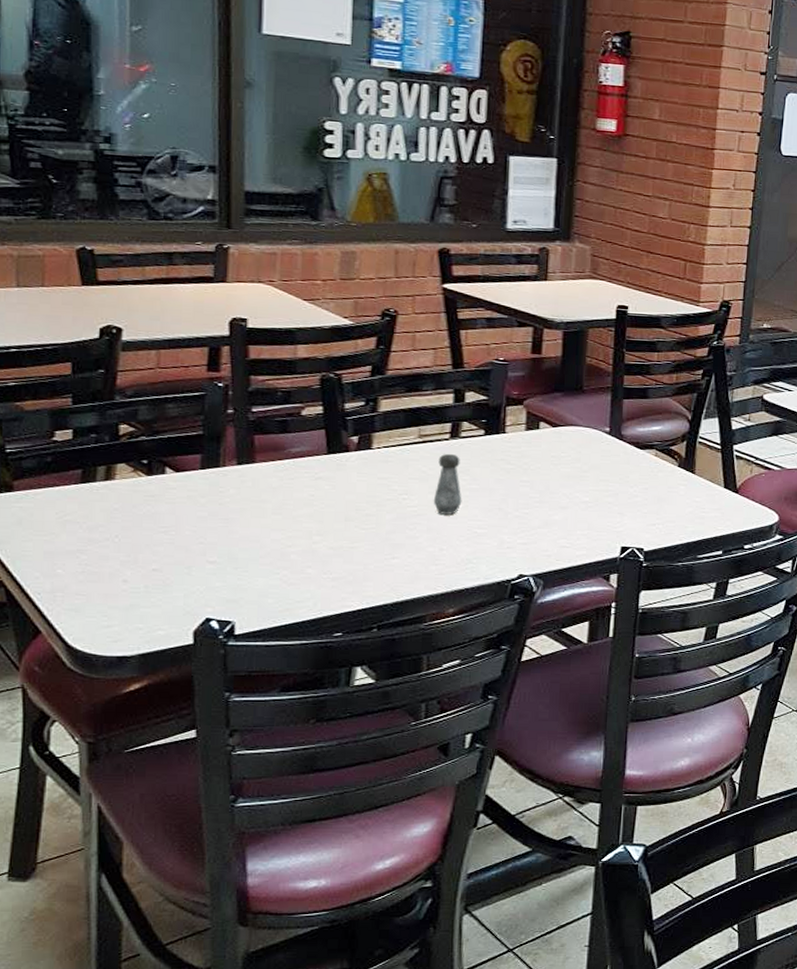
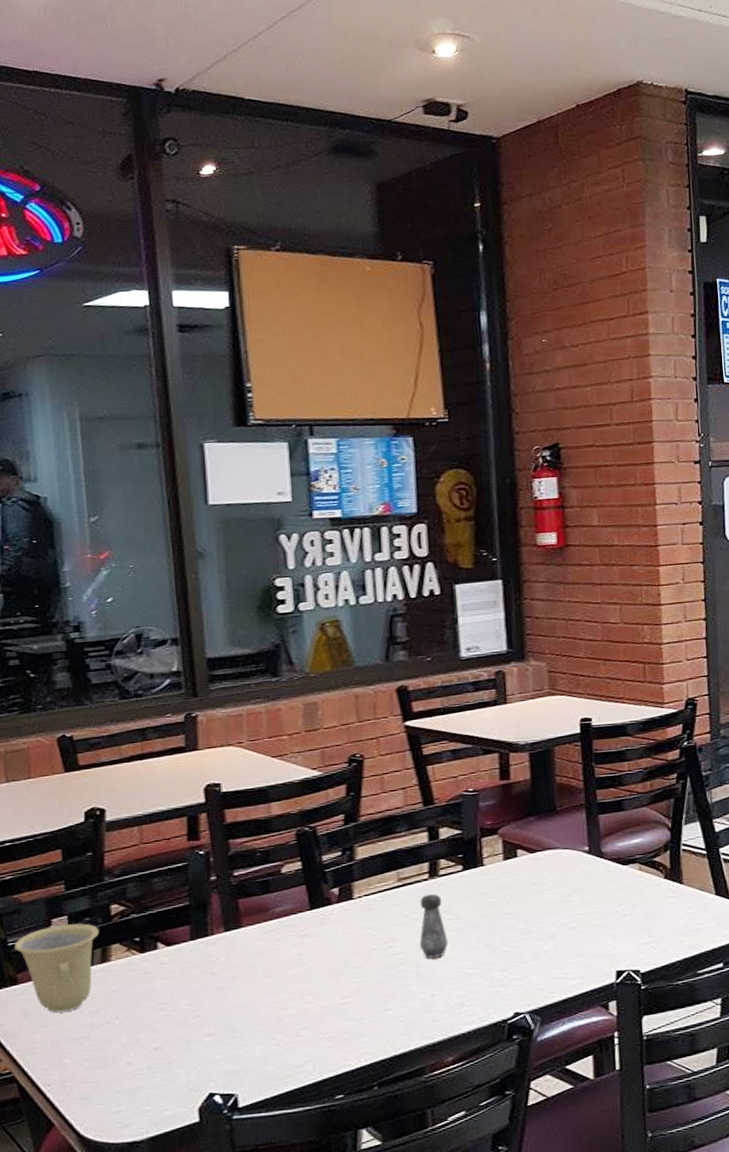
cup: none [13,438,106,524] -> present [14,923,100,1012]

